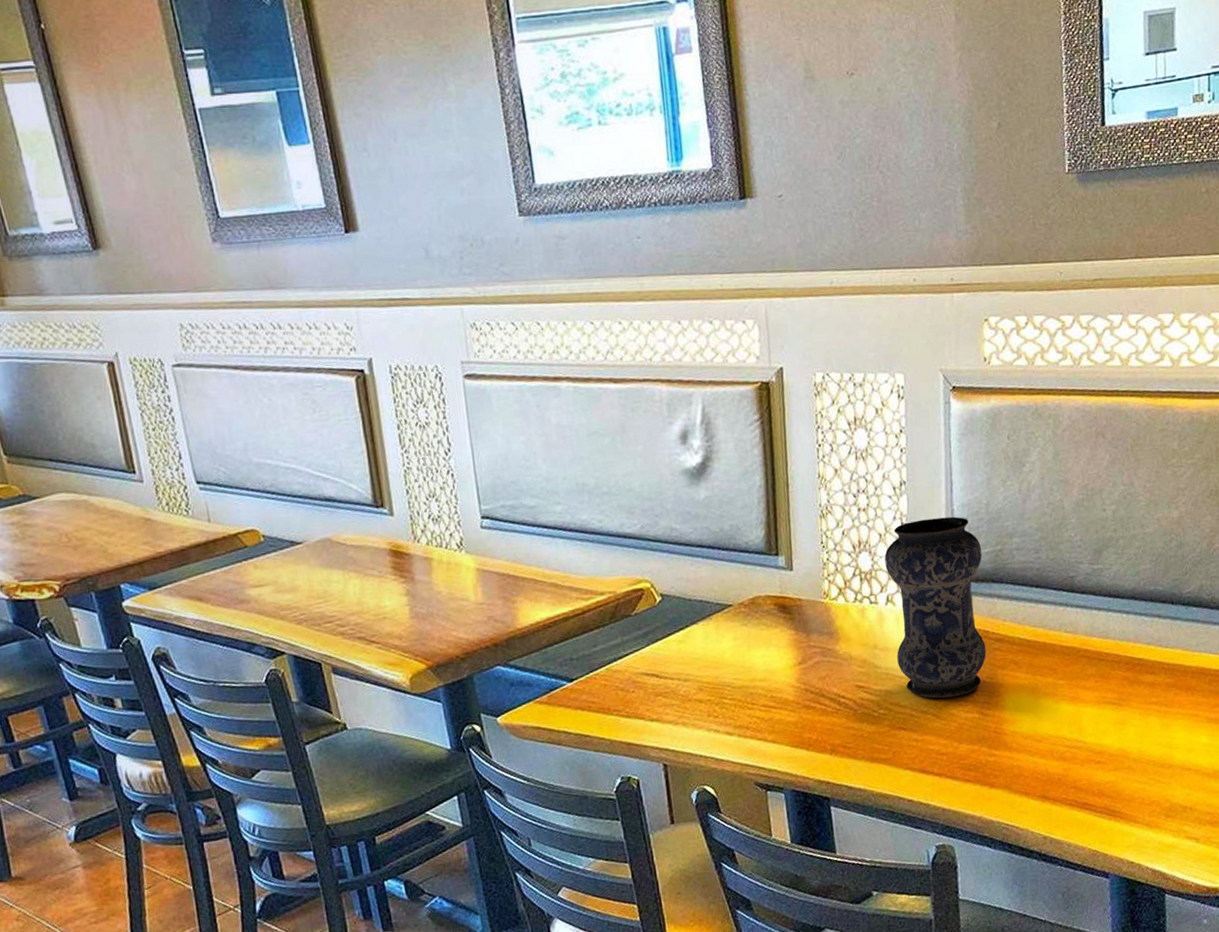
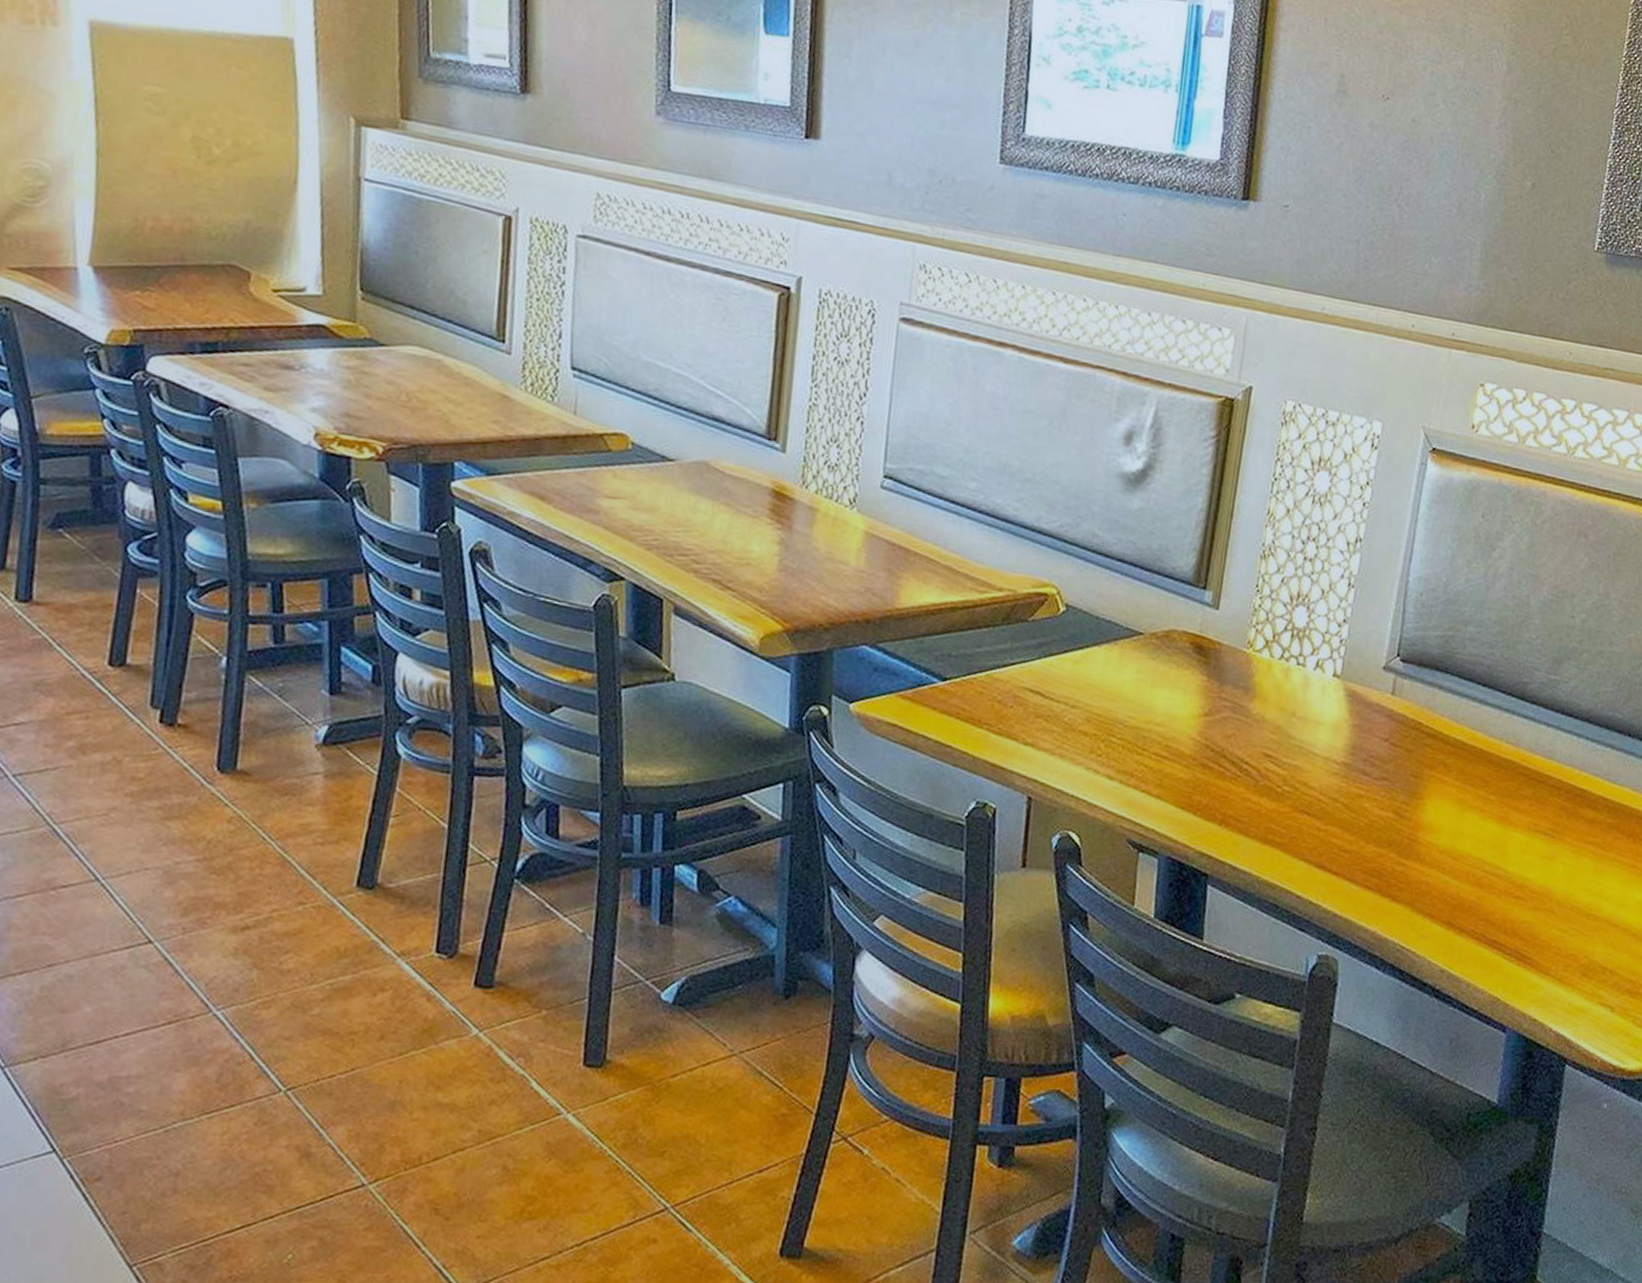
vase: present [884,516,986,699] -> none [1314,584,1432,790]

